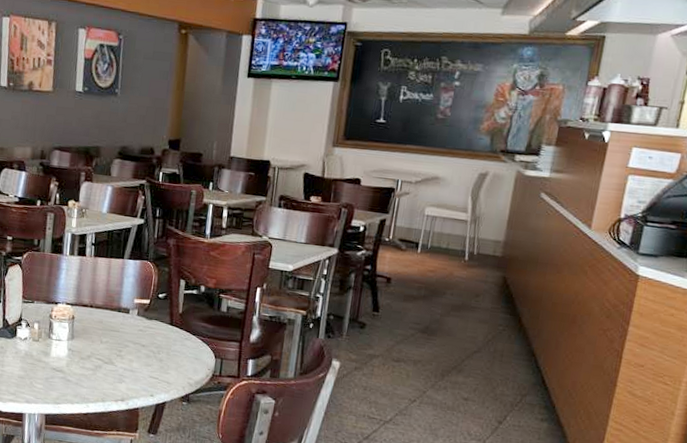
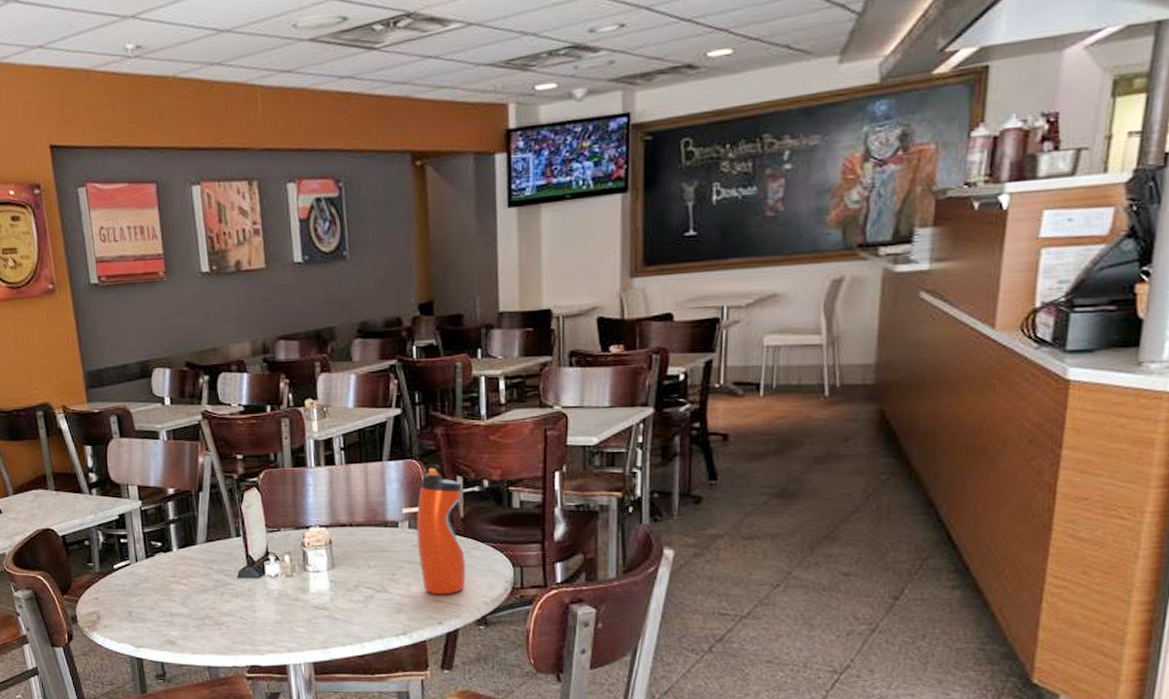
water bottle: none [142,270,184,373] -> present [417,468,466,595]

